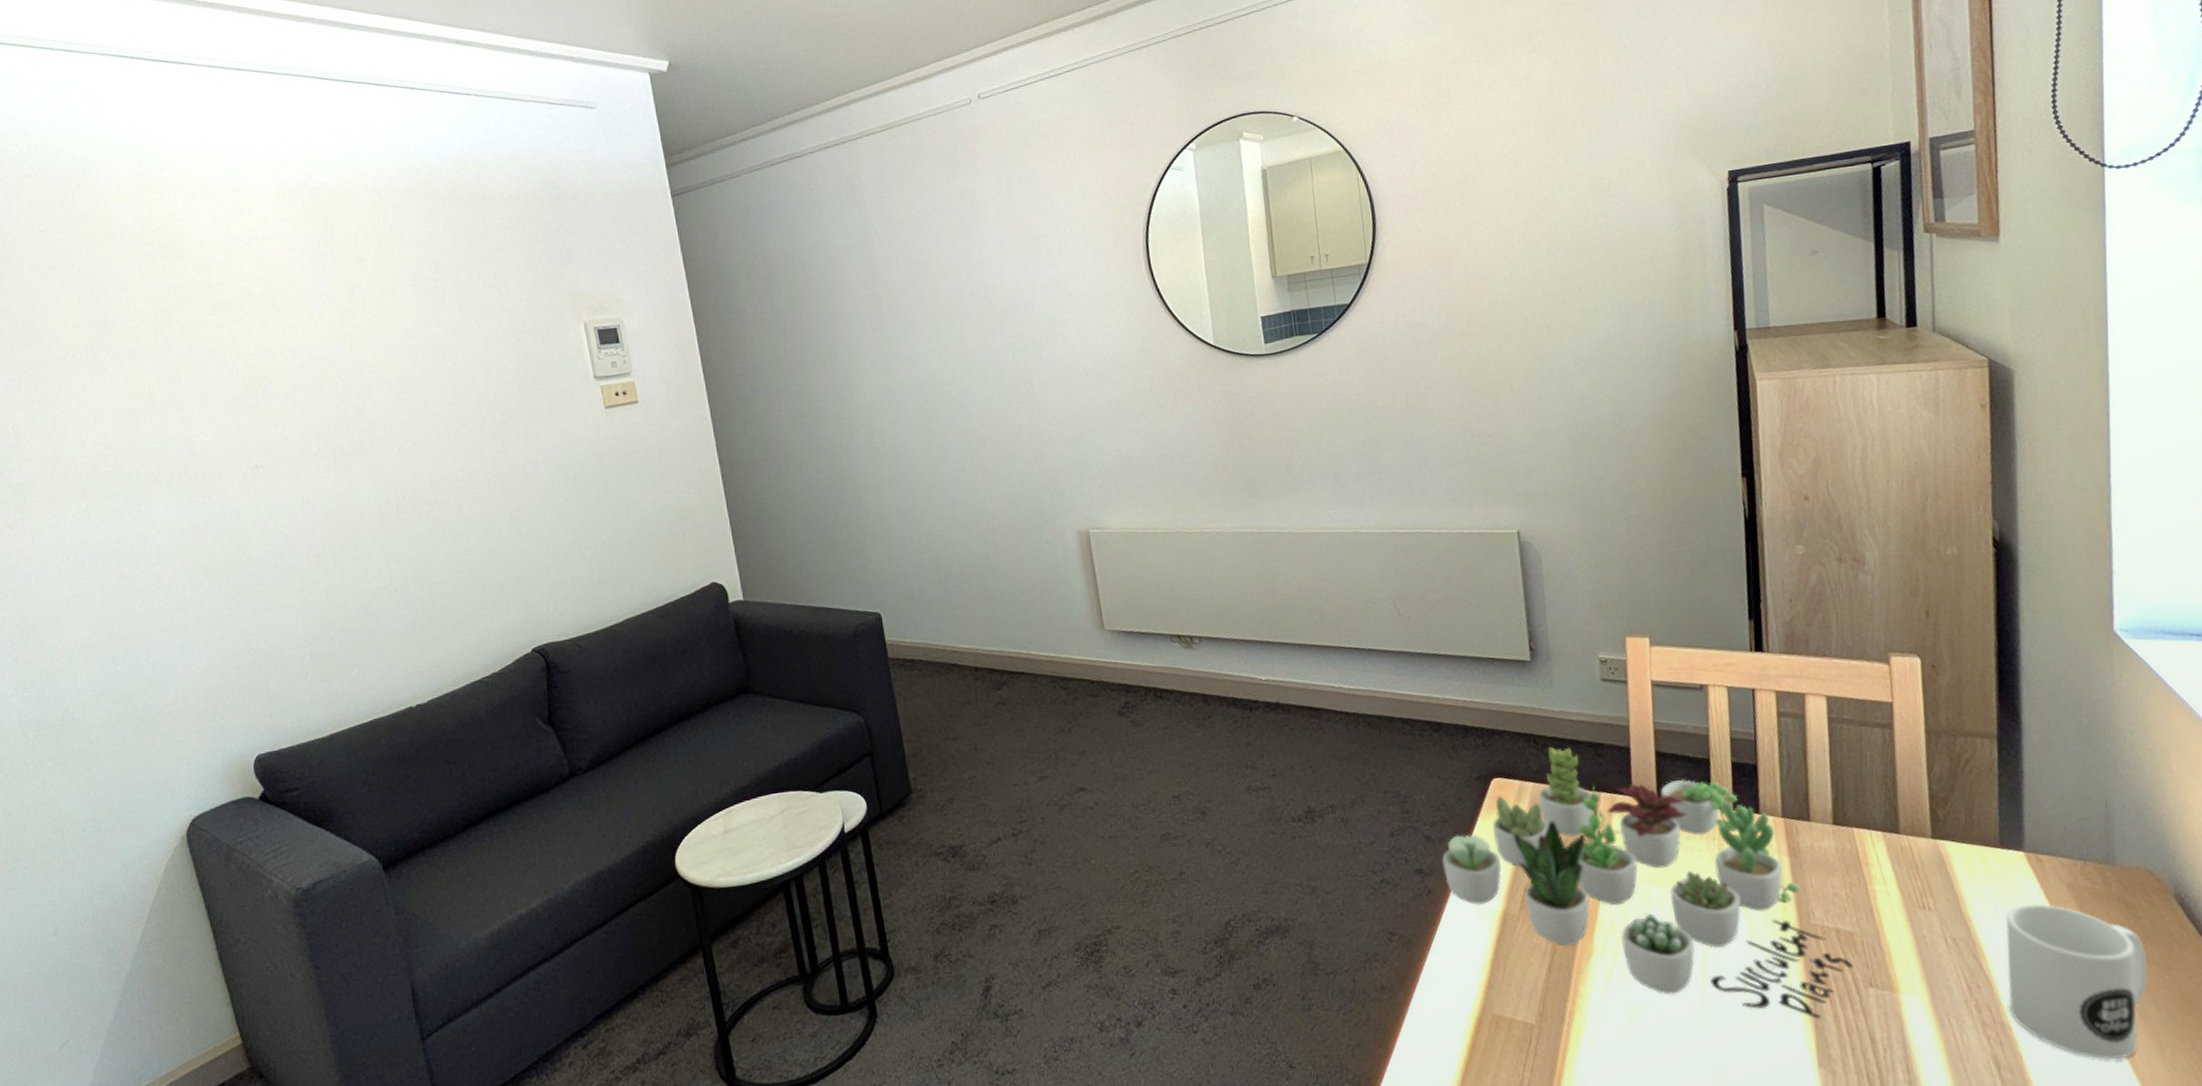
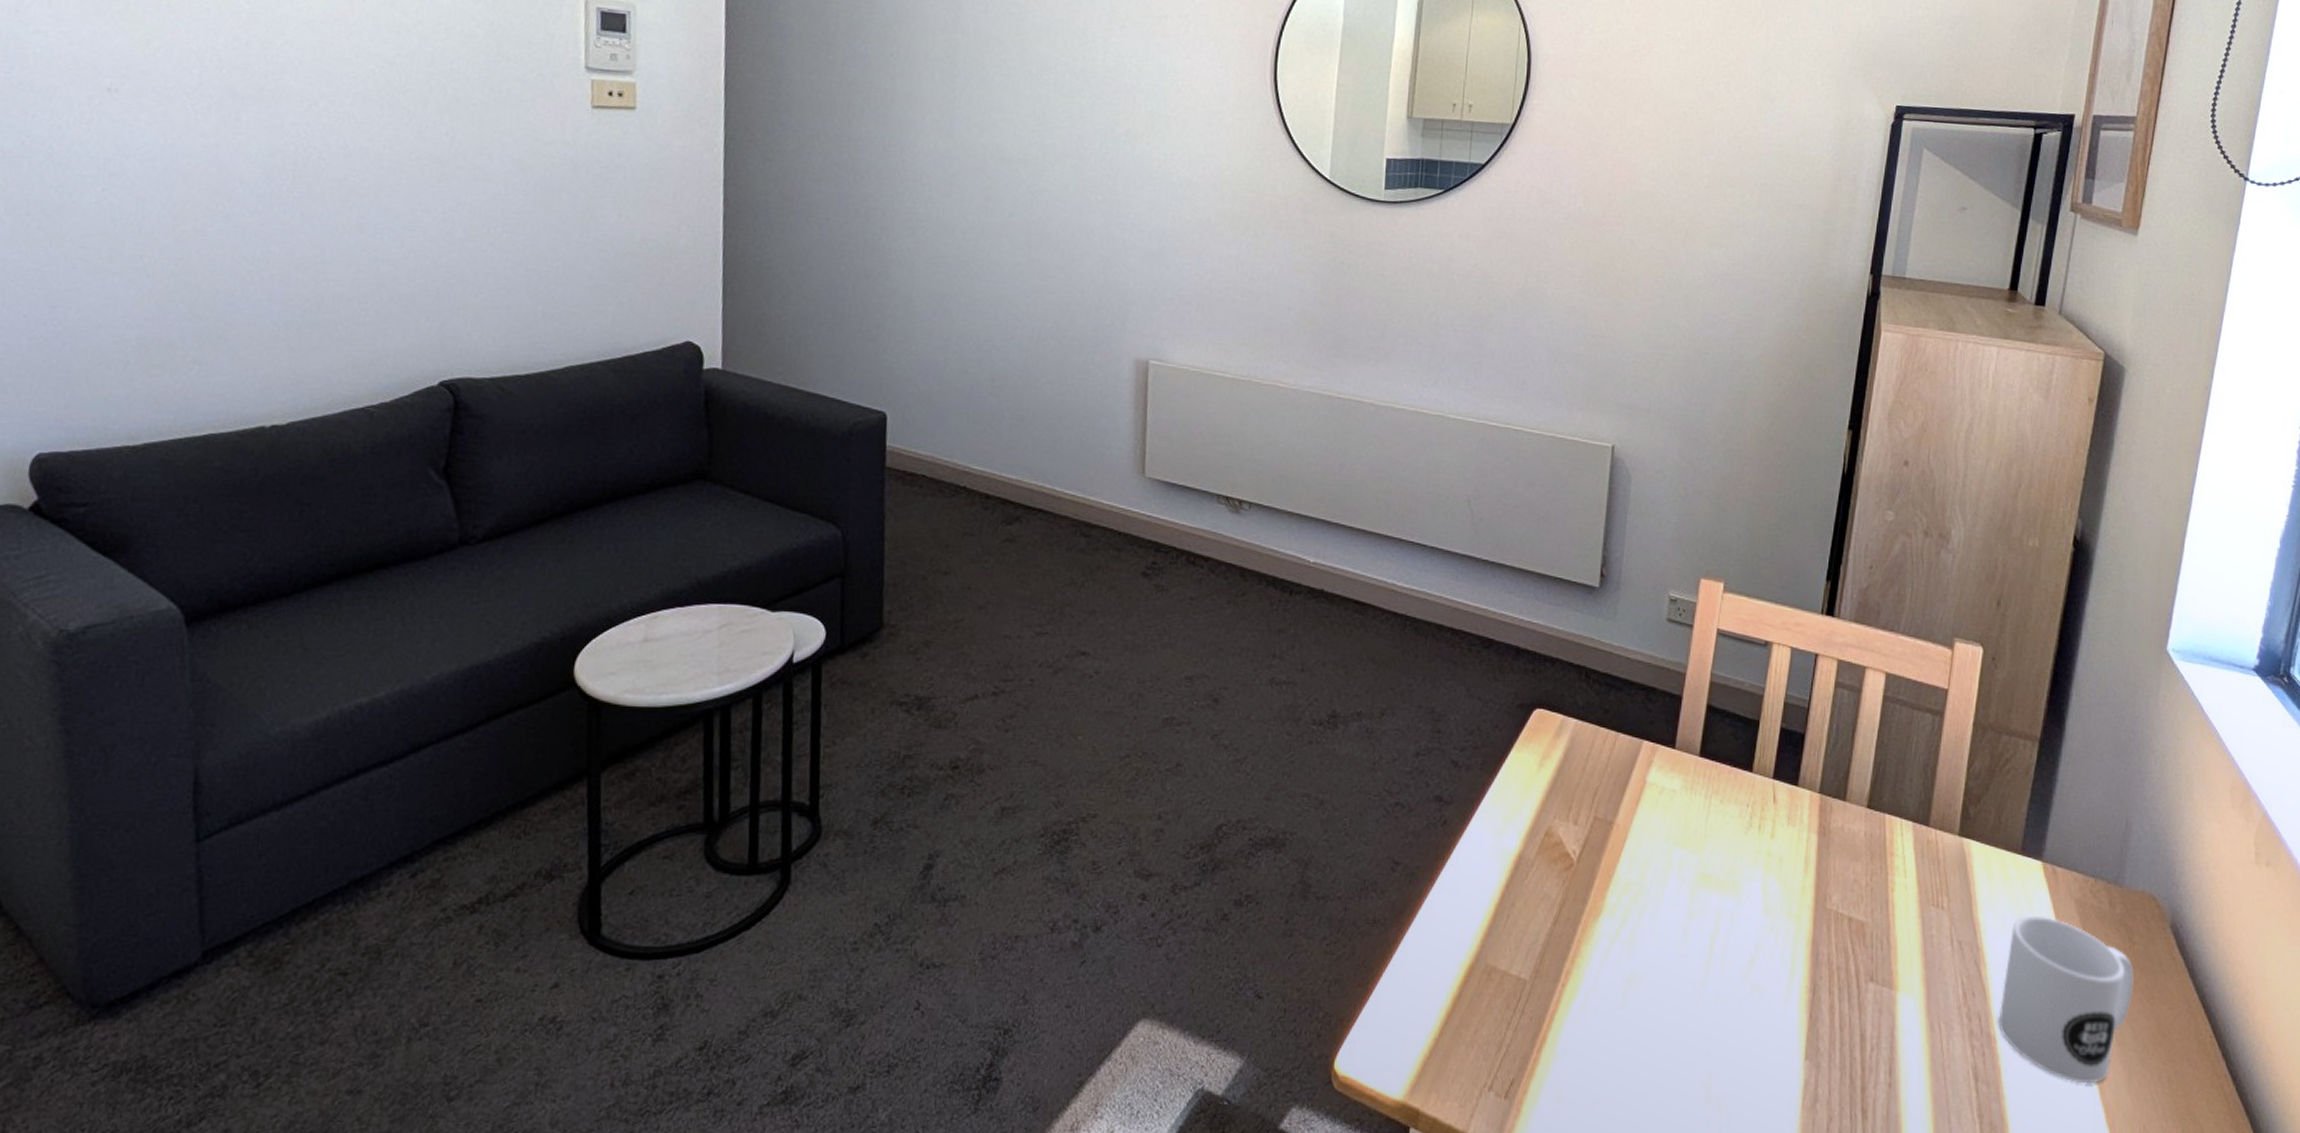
succulent plant: present [1442,746,1854,1020] -> none [1464,683,1859,1010]

